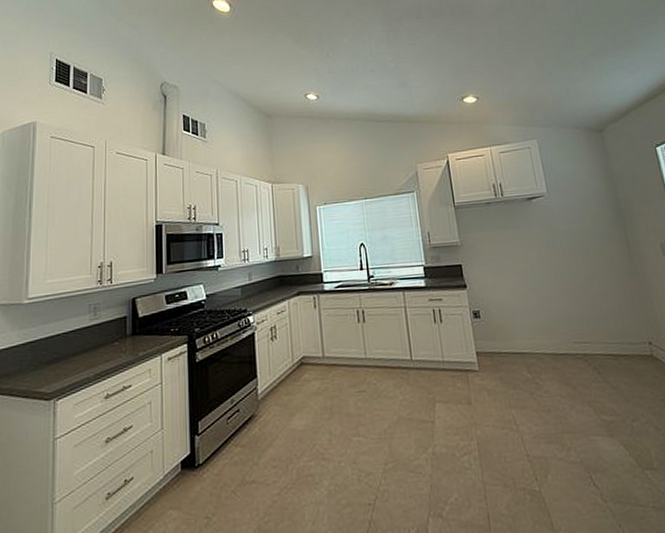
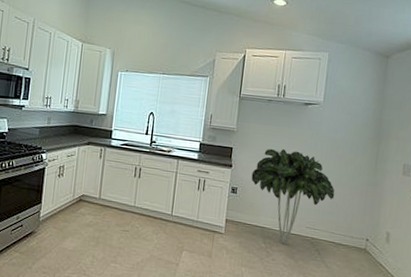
indoor plant: none [491,253,595,370] -> present [251,148,335,245]

